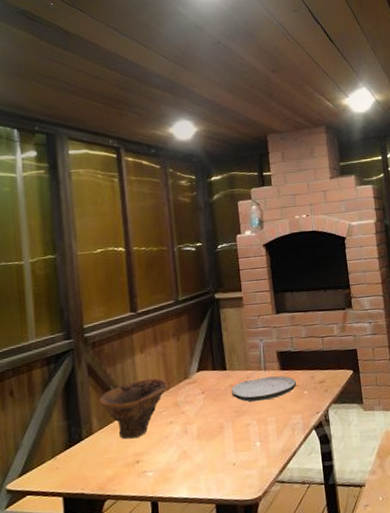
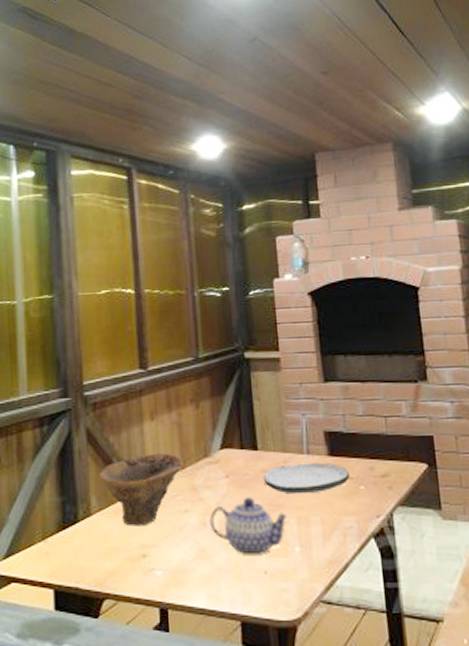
teapot: none [189,407,250,452] -> present [209,497,288,554]

